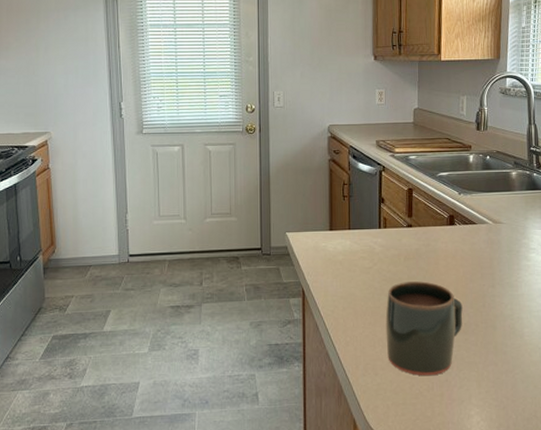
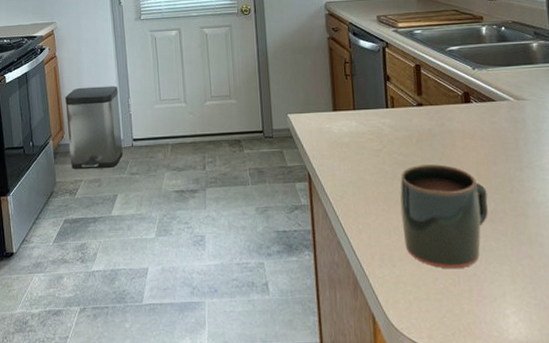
pedal bin: none [58,200,118,285] -> present [65,86,123,170]

